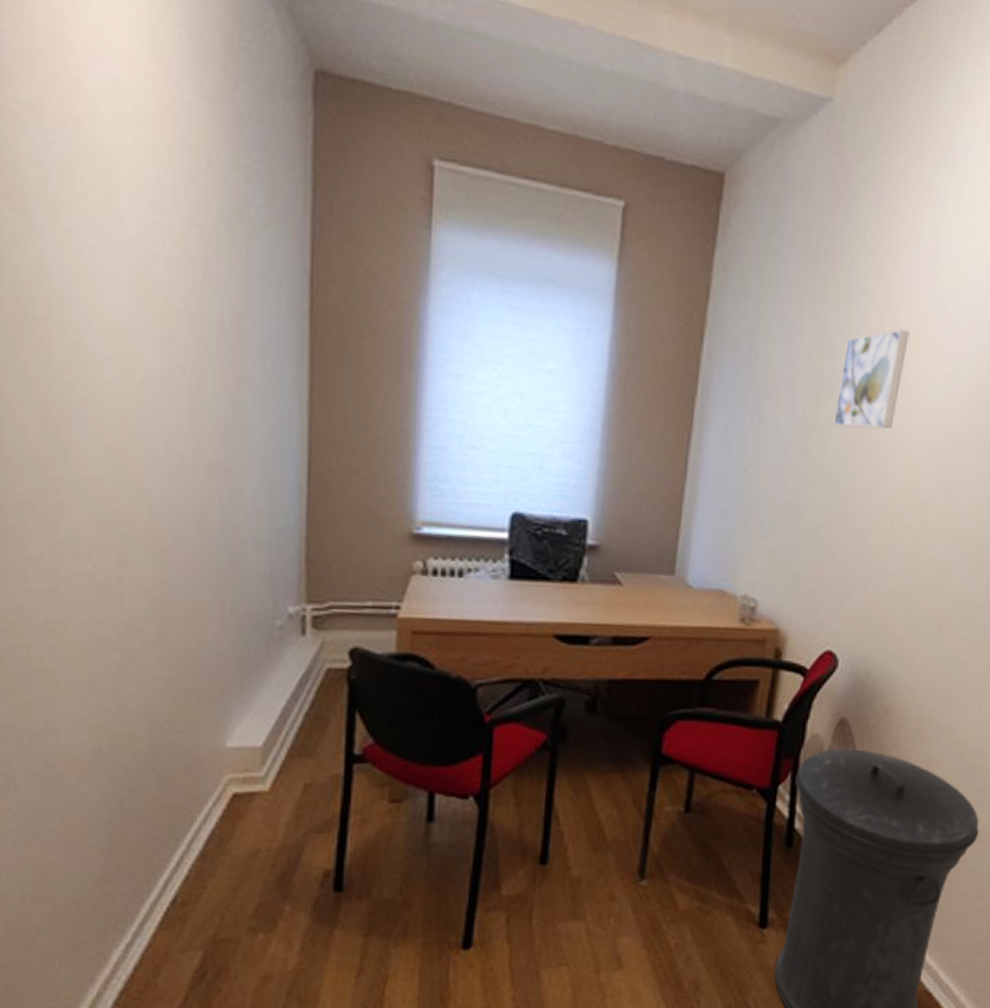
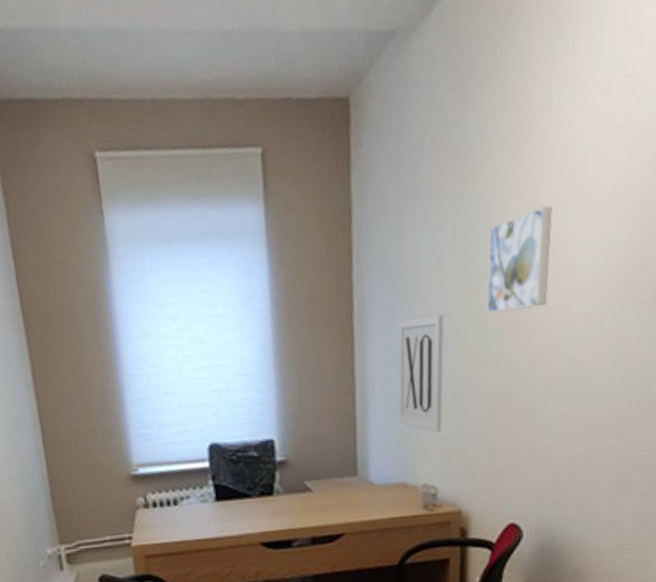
wall art: none [727,416,789,542] -> present [398,315,444,433]

